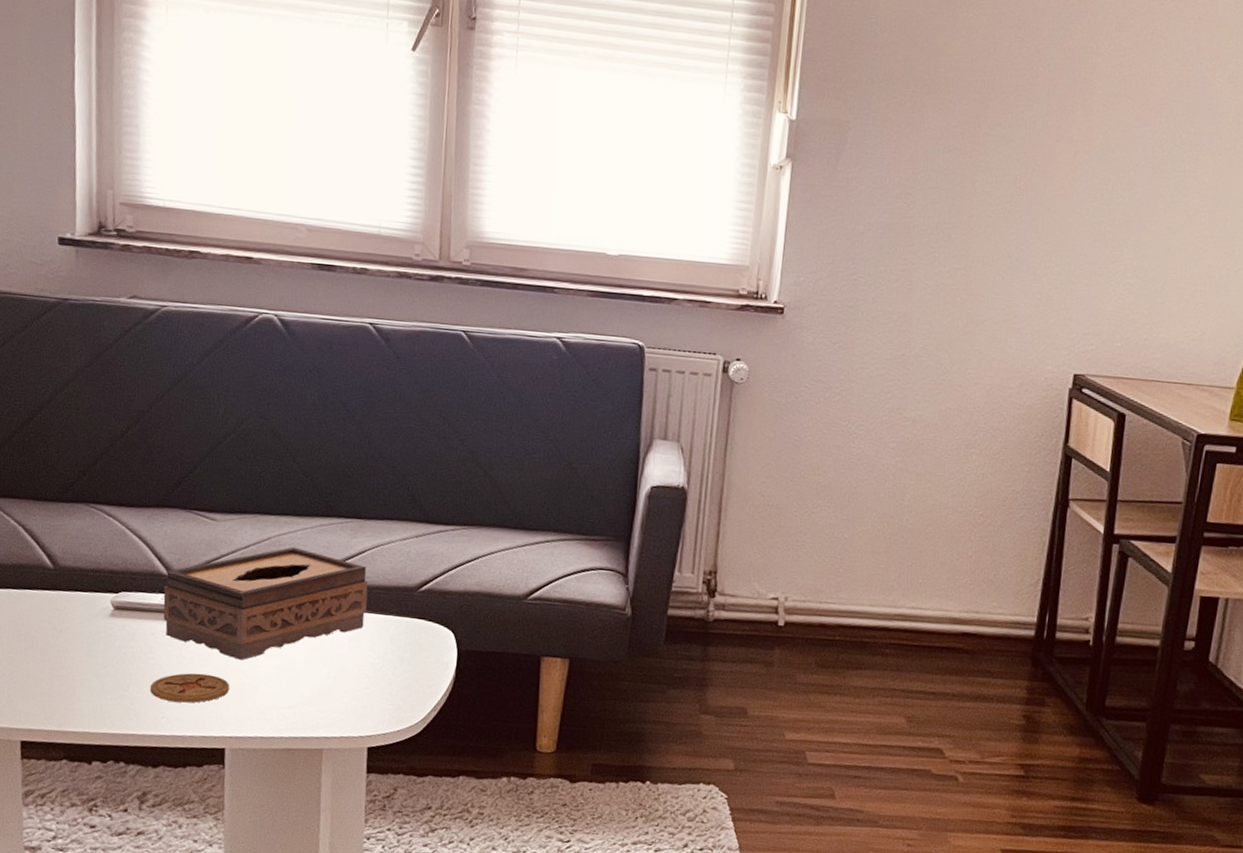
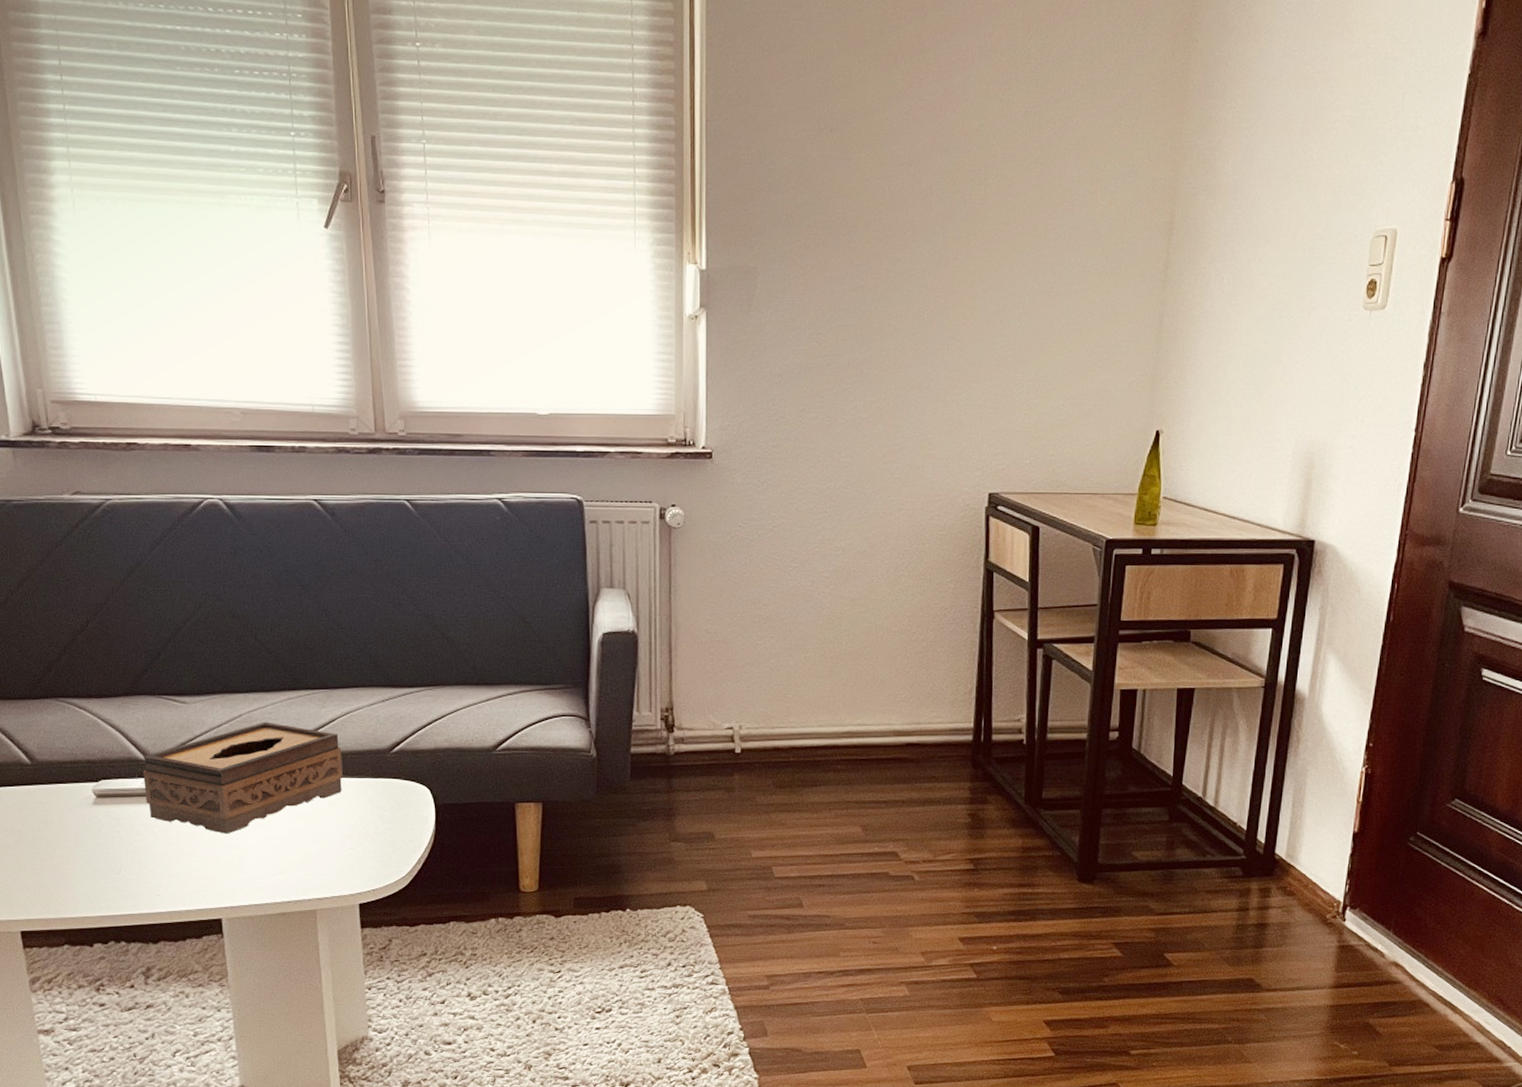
coaster: present [150,673,230,703] -> none [141,850,220,880]

